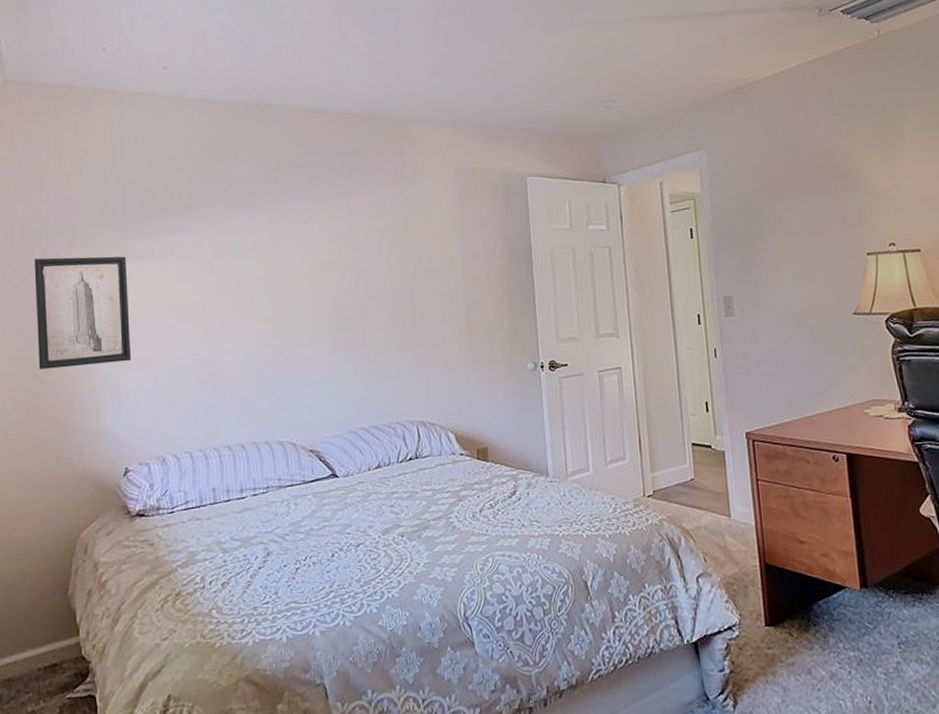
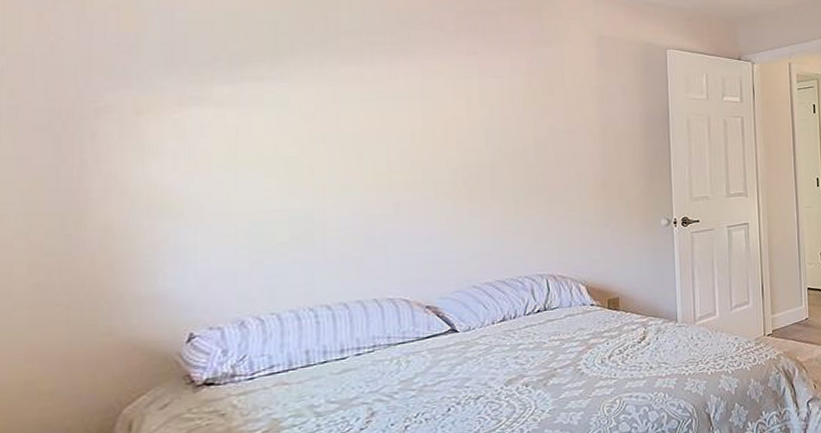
wall art: present [34,256,132,370] -> none [65,99,203,226]

